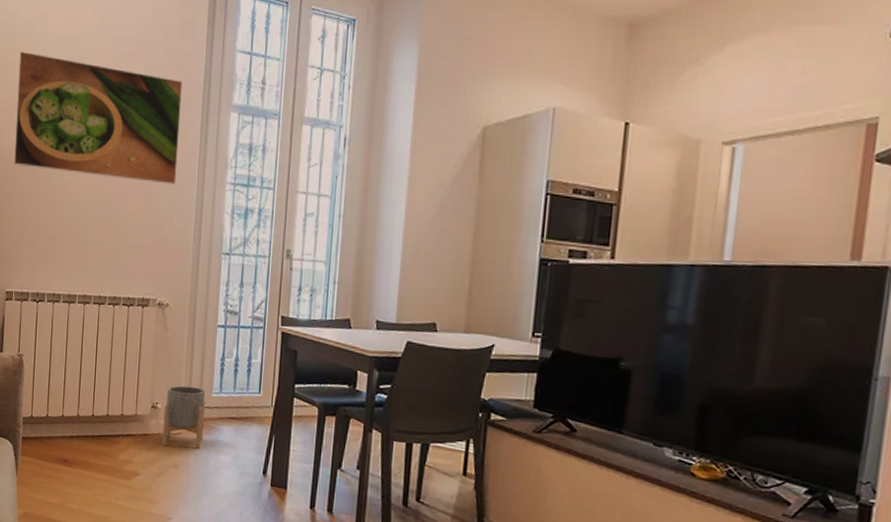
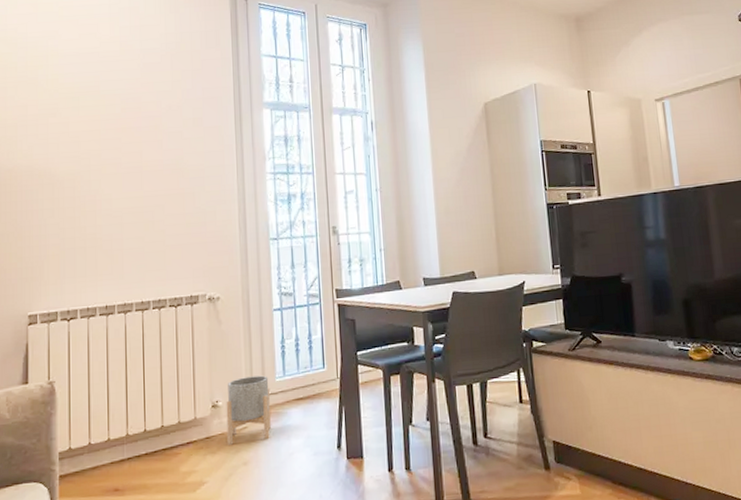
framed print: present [14,51,183,184] -> none [30,67,215,182]

